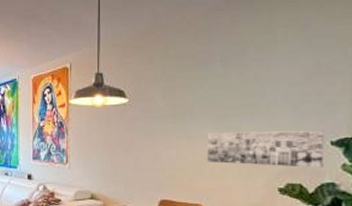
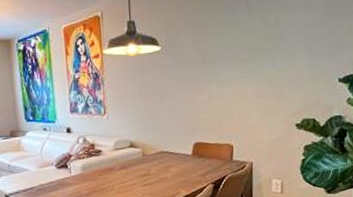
wall art: present [206,130,325,168] -> none [234,68,334,105]

